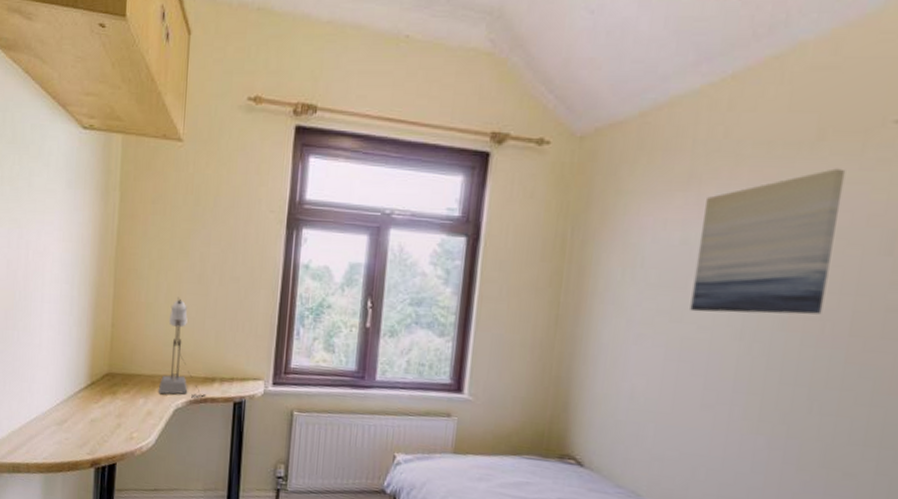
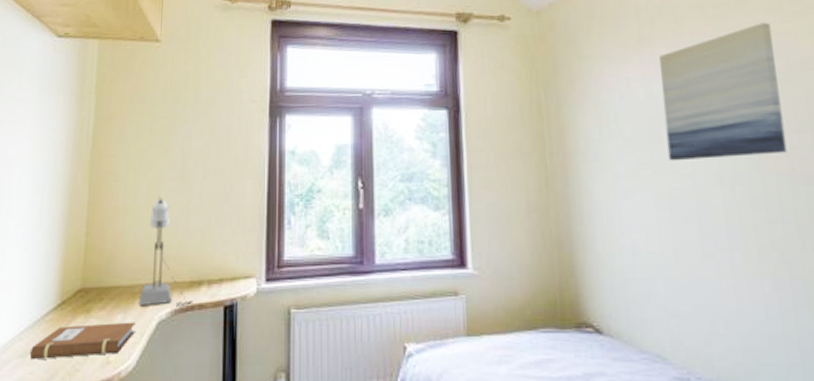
notebook: none [65,403,155,432] -> present [29,322,136,360]

